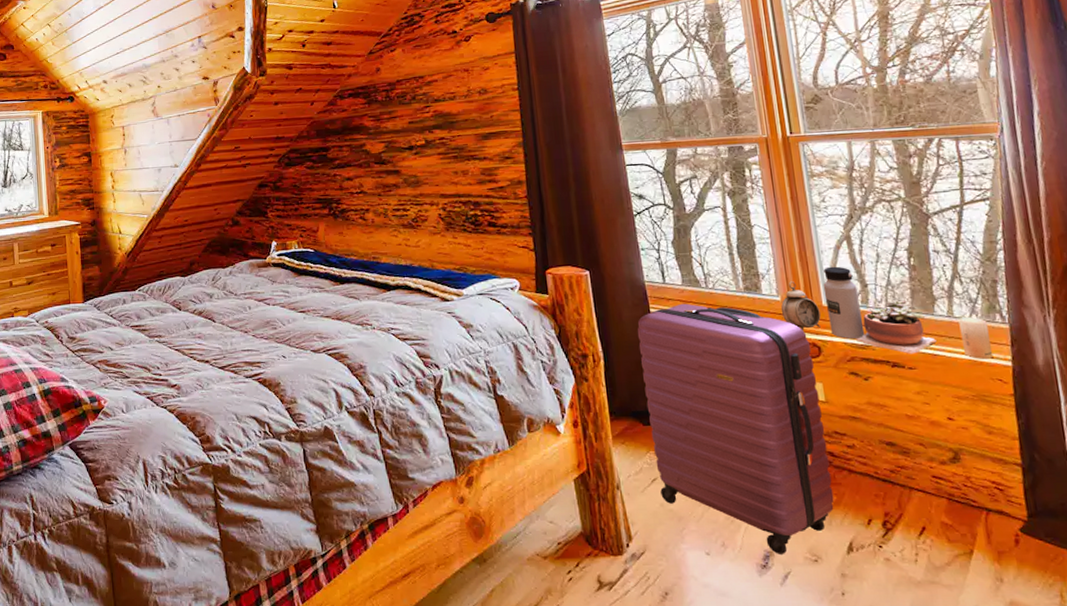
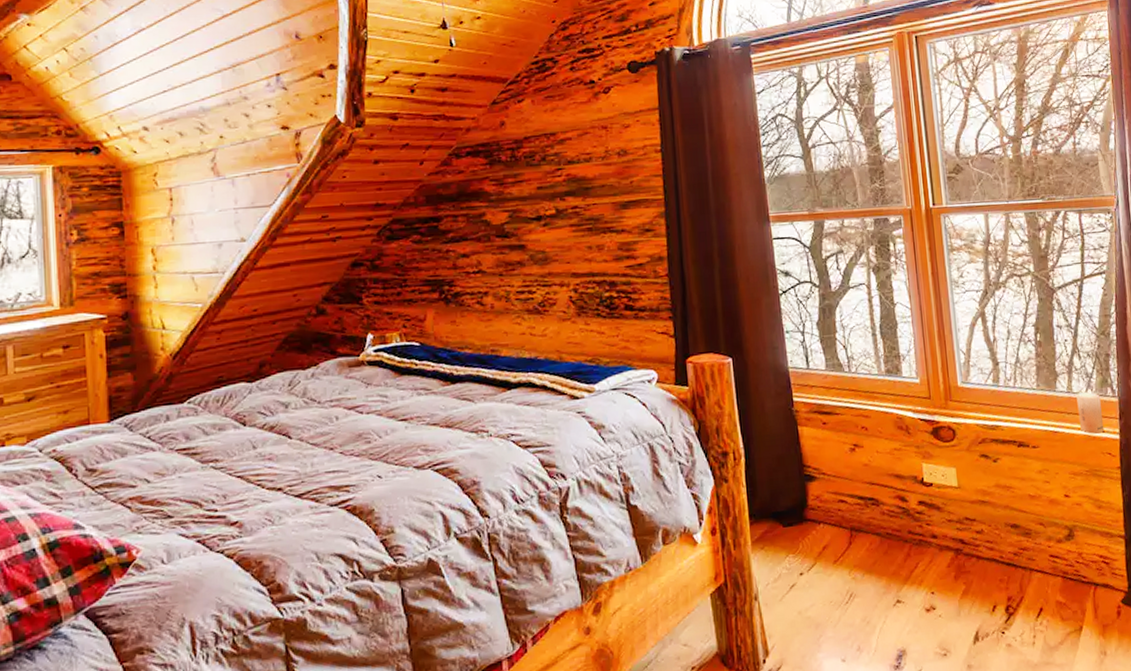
suitcase: present [637,303,834,554] -> none [779,389,963,652]
alarm clock: present [780,281,821,330] -> none [919,362,956,414]
water bottle: present [823,266,865,340] -> none [959,344,995,421]
succulent plant: present [856,300,937,354] -> none [987,377,1057,433]

